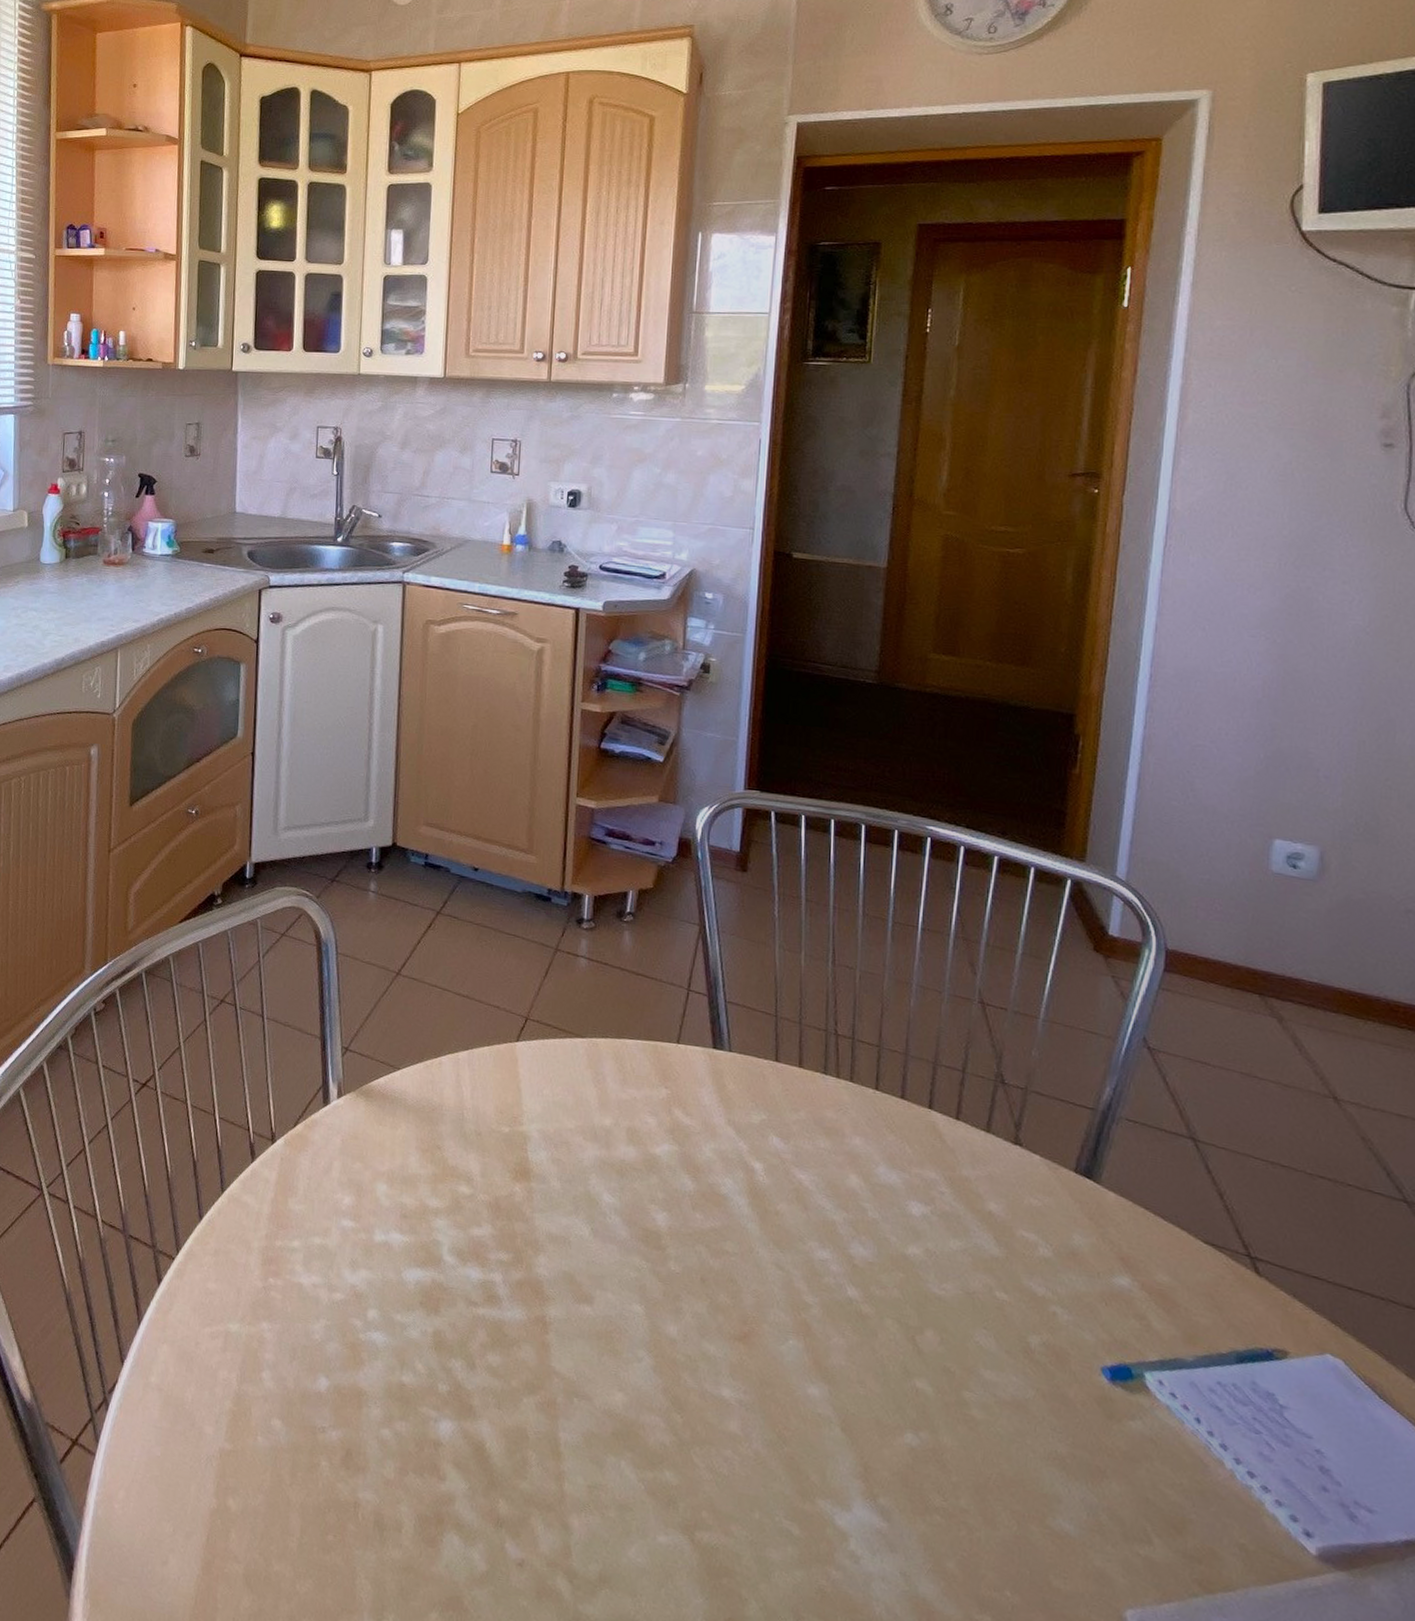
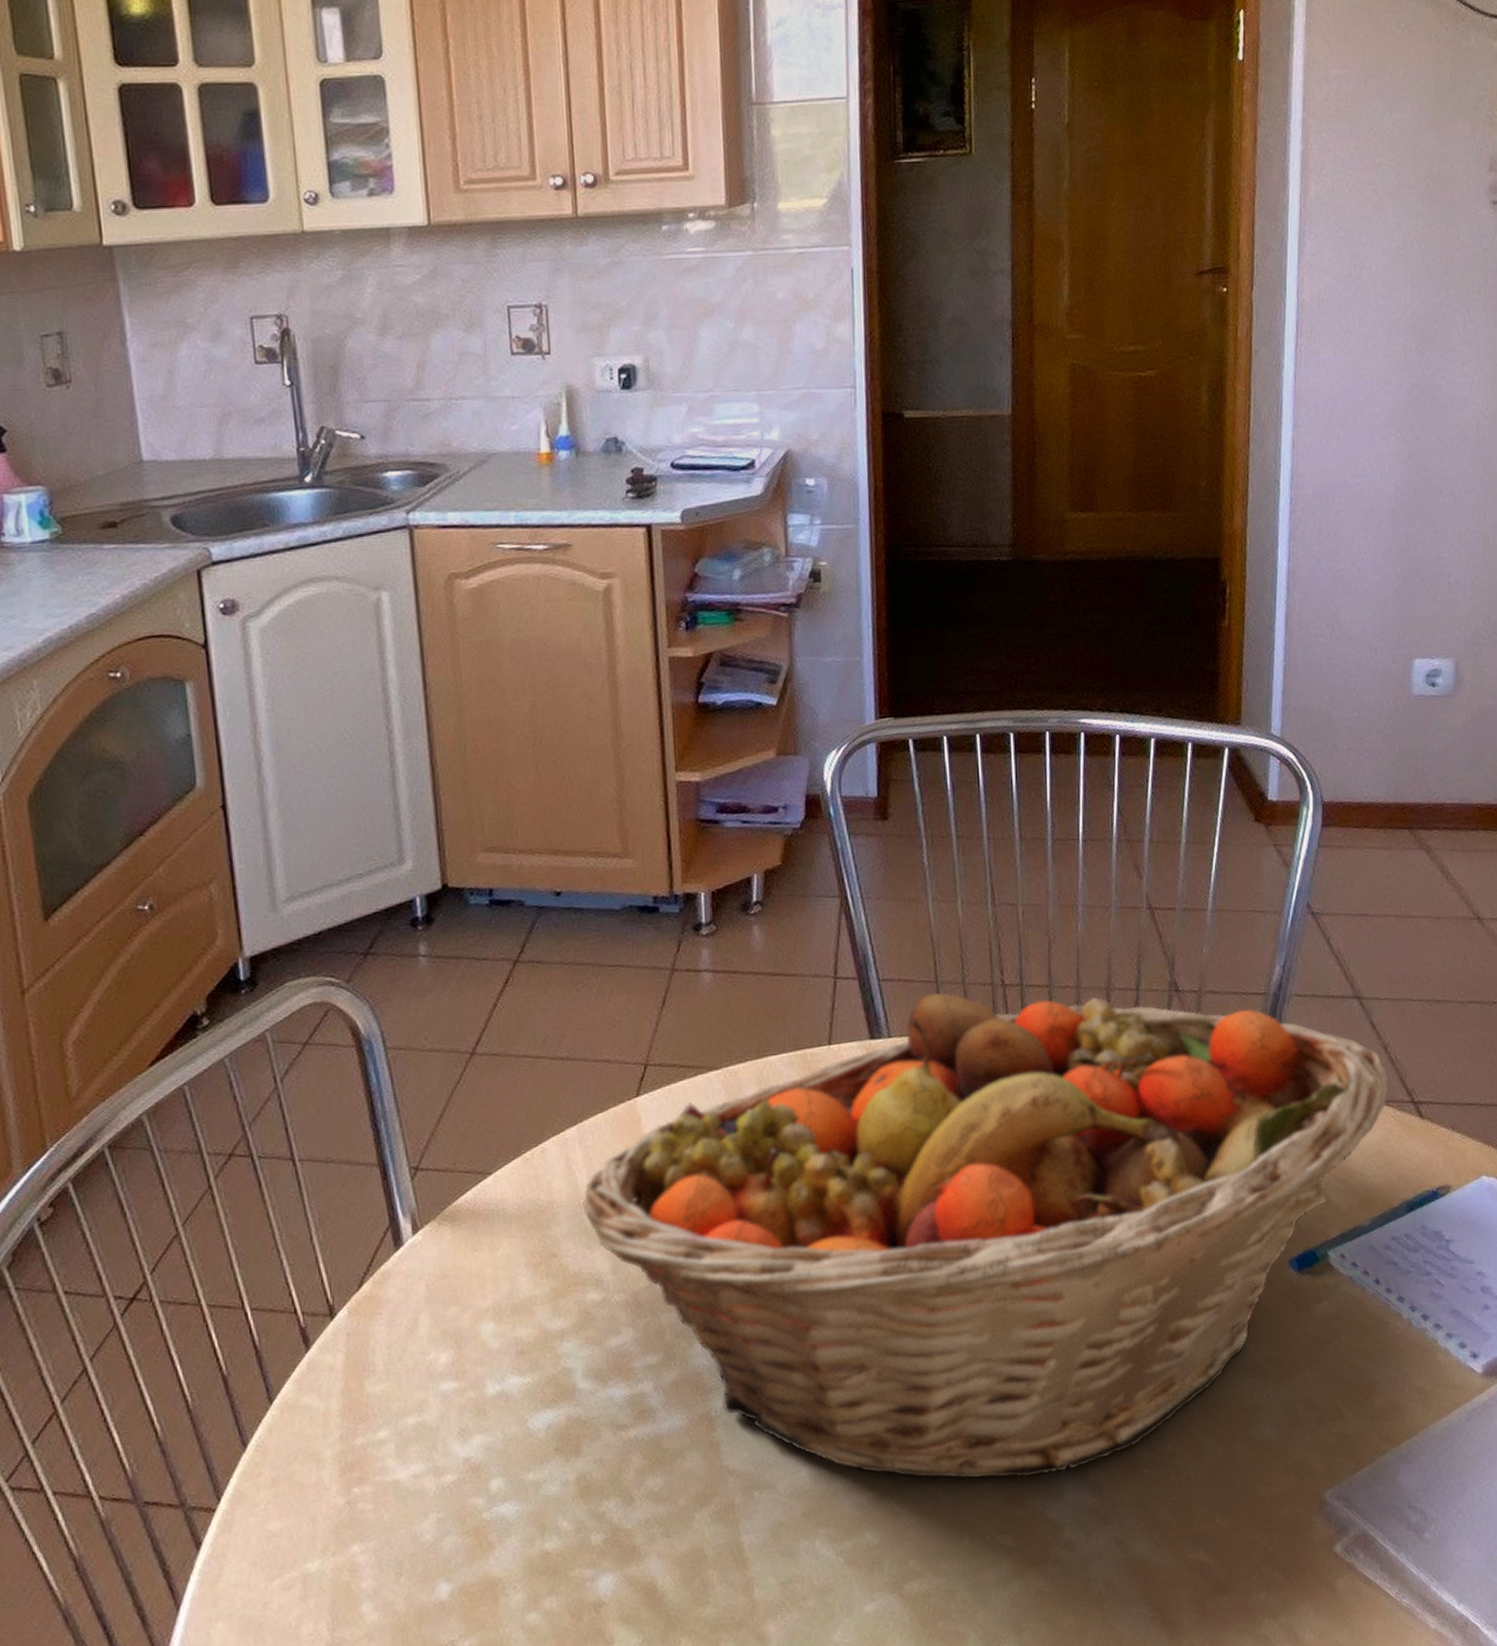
fruit basket: none [465,1025,1223,1489] -> present [582,992,1389,1479]

